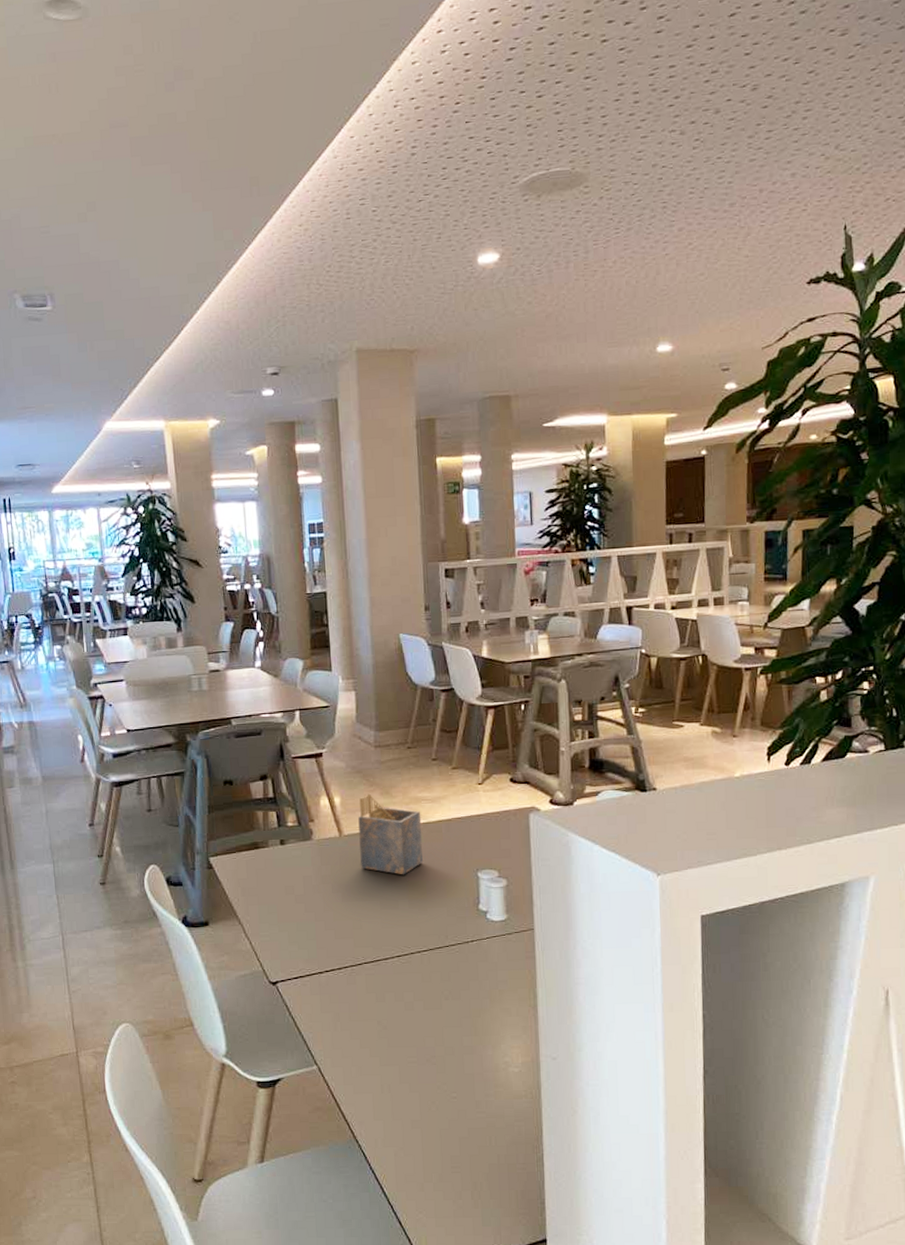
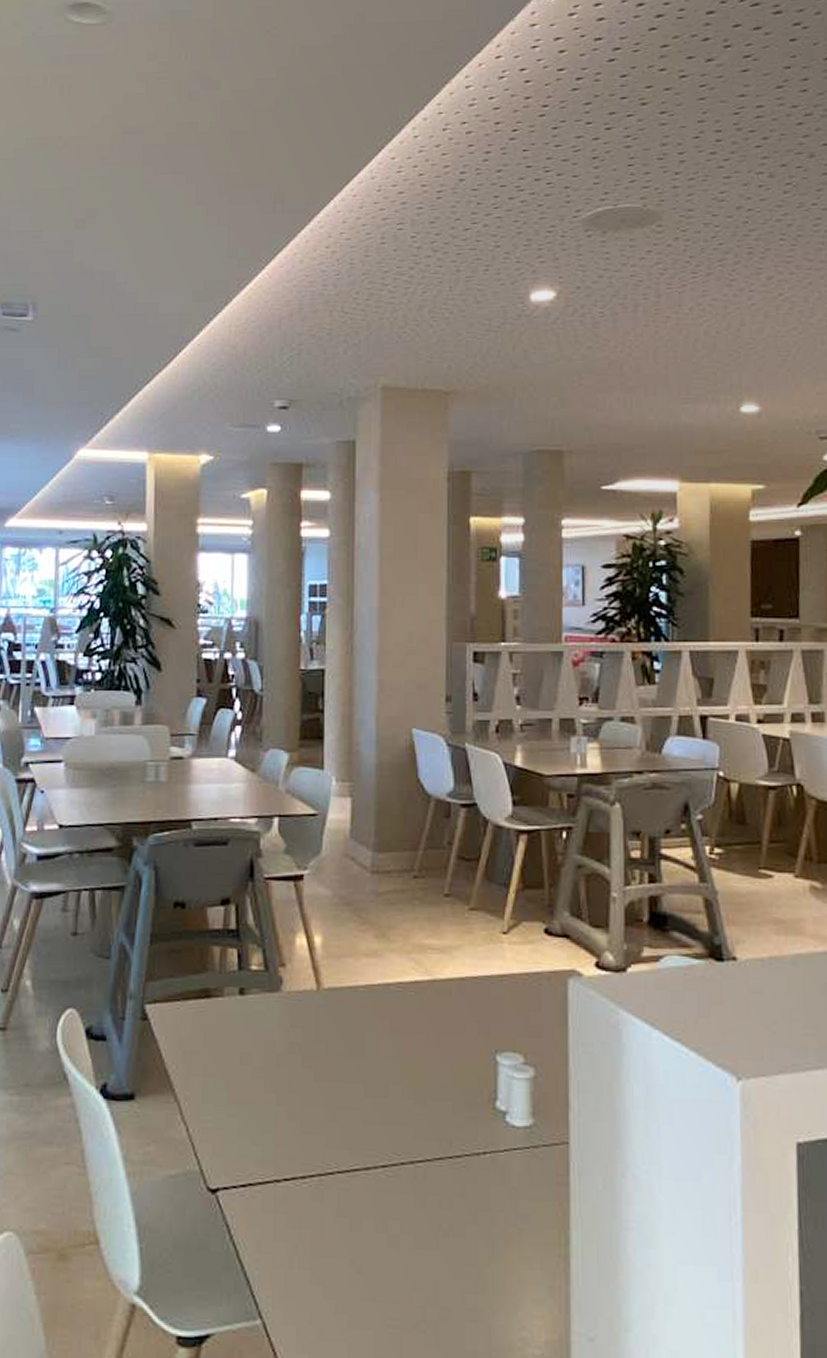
napkin holder: present [358,793,424,875] -> none [342,934,426,1051]

